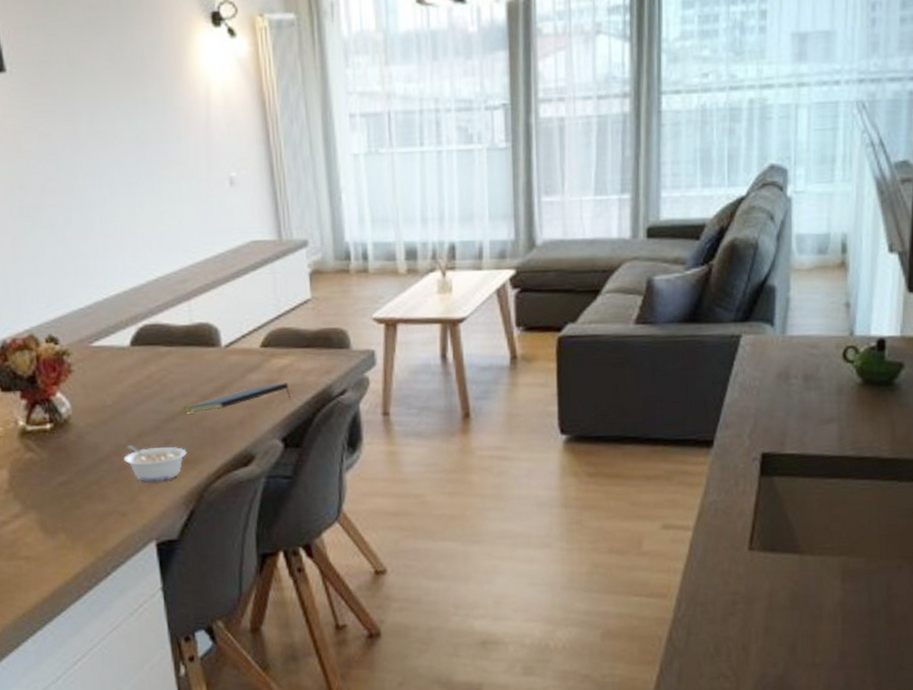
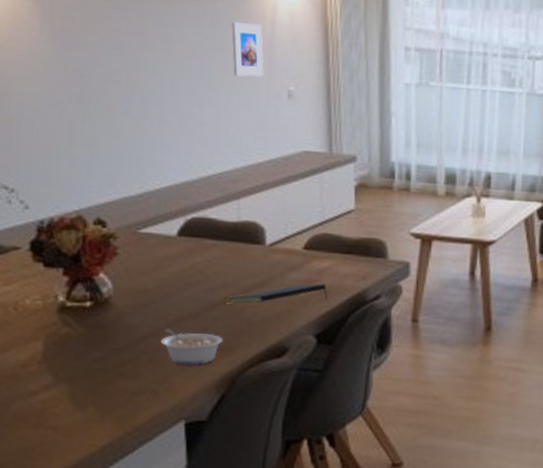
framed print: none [165,108,203,168] -> present [231,22,264,77]

